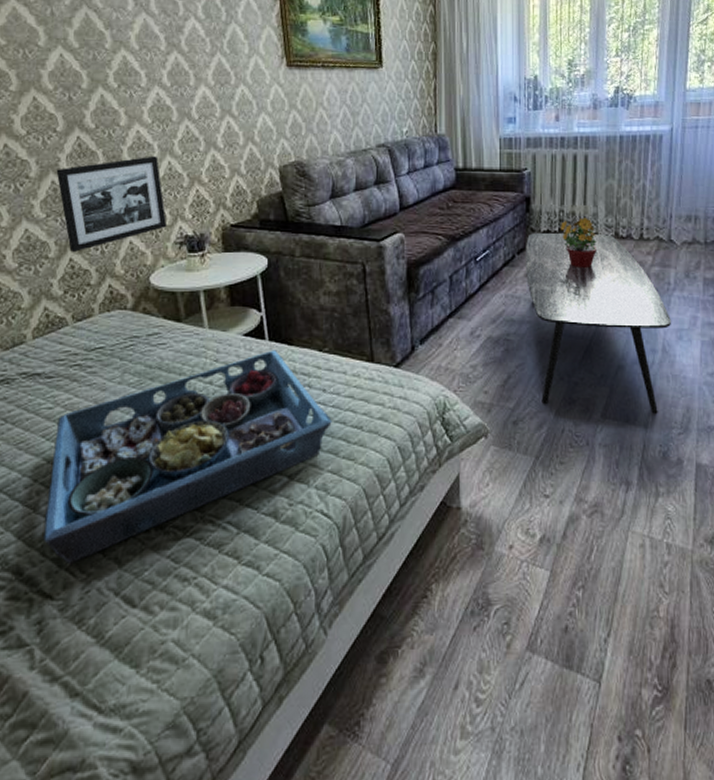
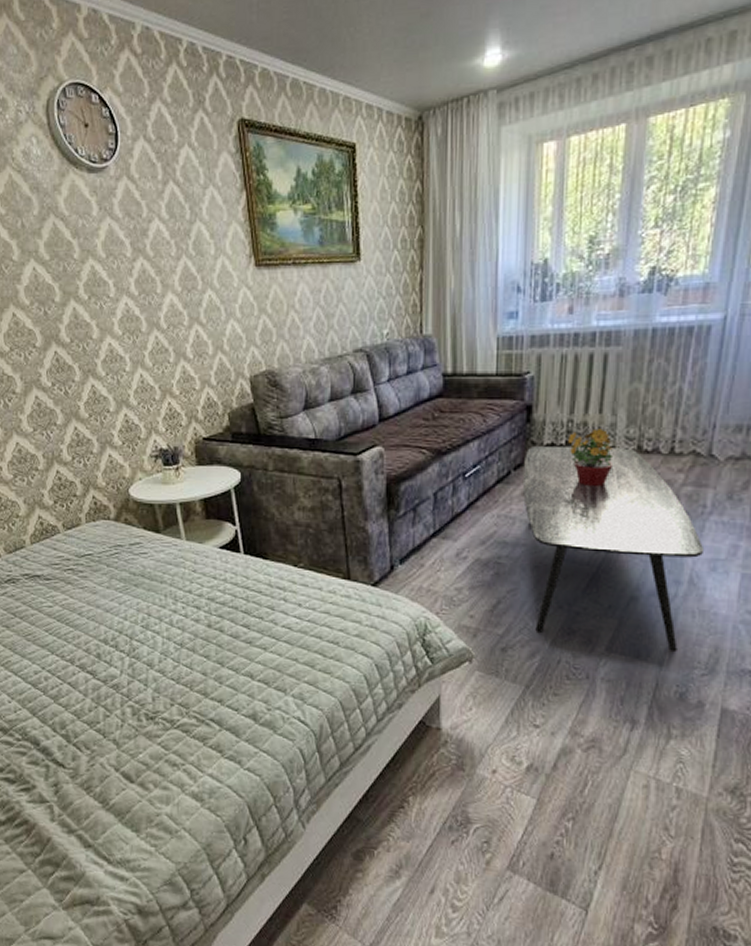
serving tray: present [43,350,332,565] -> none [54,563,308,742]
picture frame: present [56,156,168,252] -> none [39,368,143,464]

